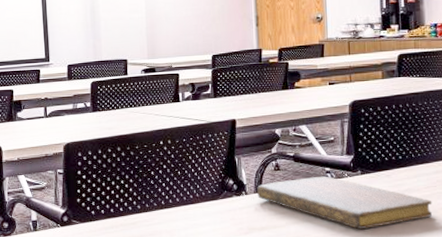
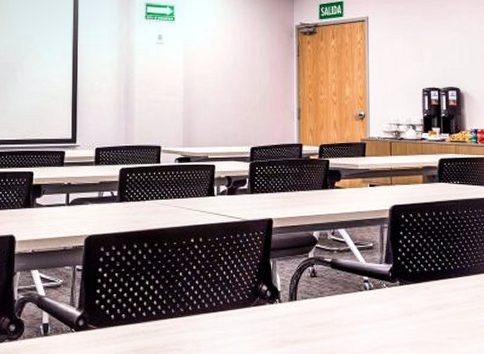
notebook: present [257,176,433,229] -> none [292,285,471,345]

